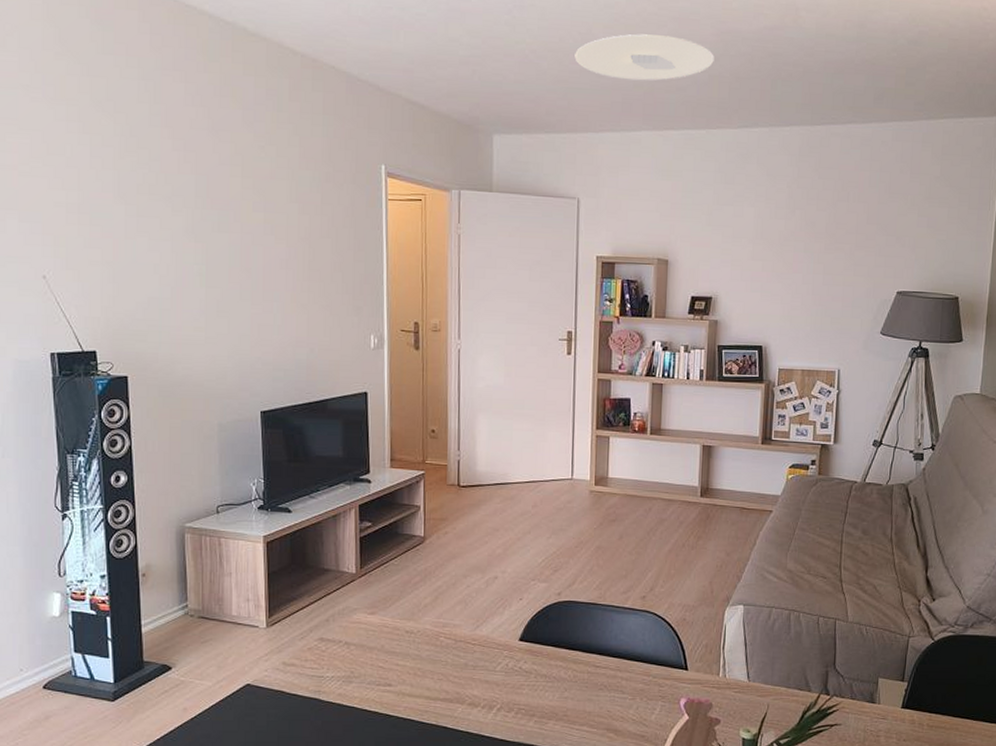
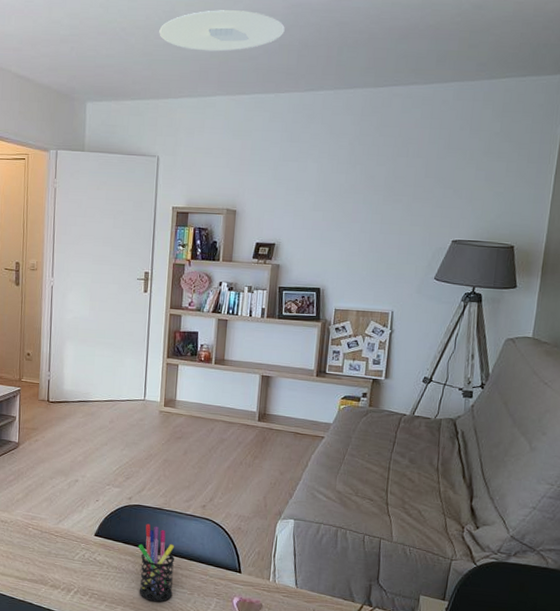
pen holder: none [570,621,613,712] -> present [138,523,175,602]

